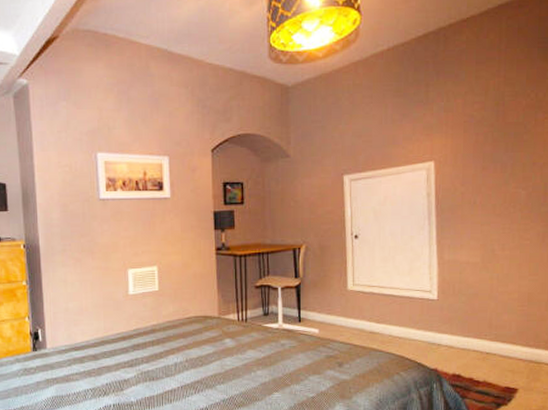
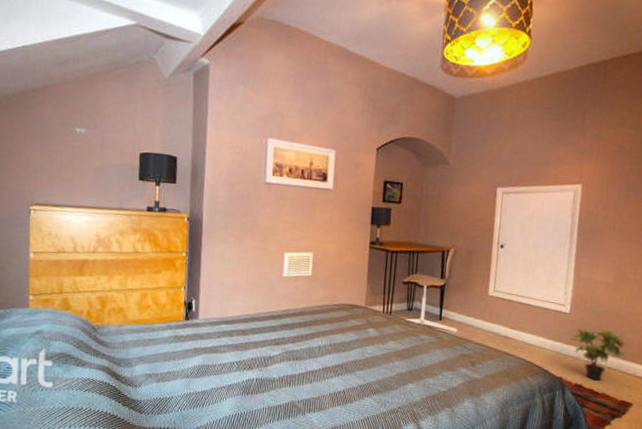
potted plant: none [442,308,503,368] -> present [570,325,626,381]

